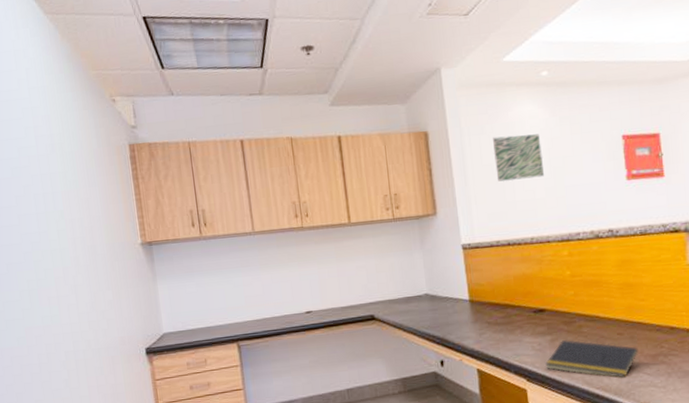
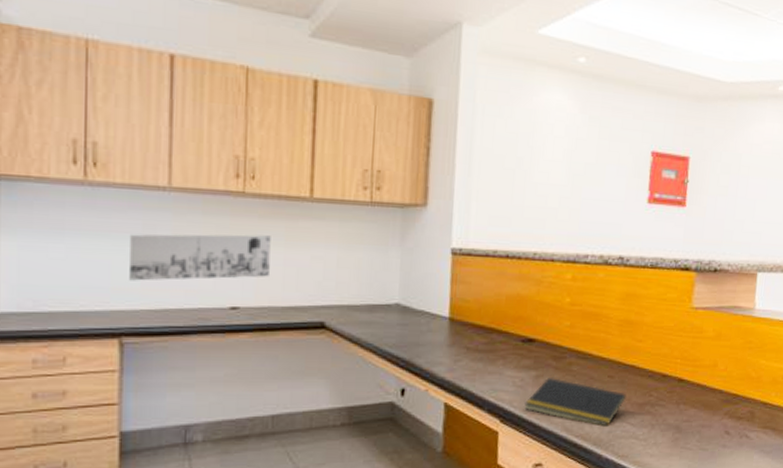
wall art: none [233,256,329,301] -> present [129,234,271,281]
wall art: present [493,134,545,182] -> none [507,124,564,183]

